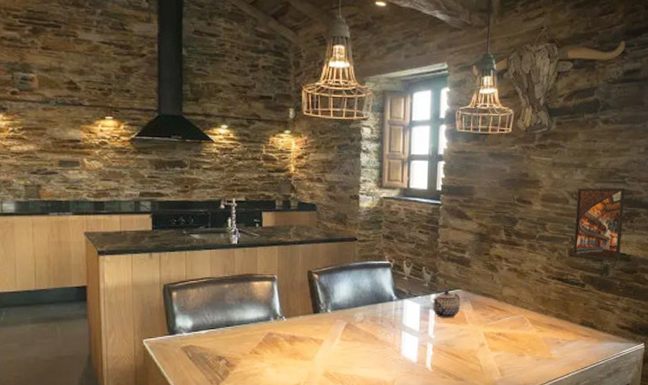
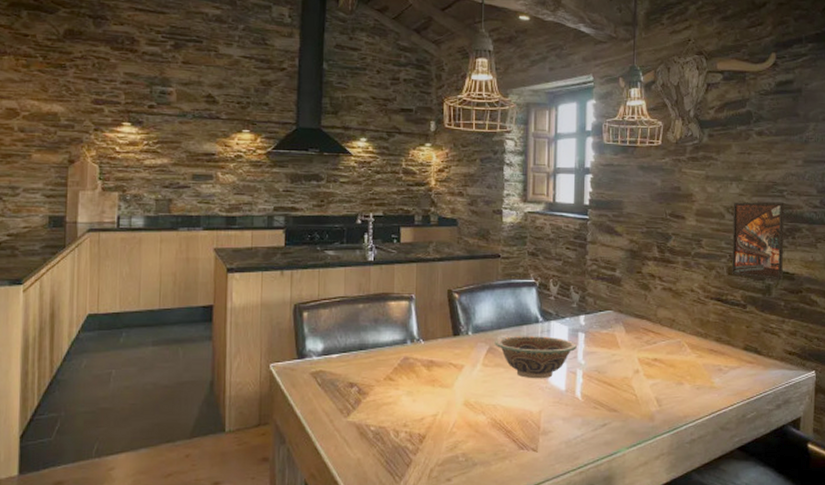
decorative bowl: none [352,313,428,352] -> present [495,336,577,379]
teapot: present [432,290,461,318] -> none [581,311,612,341]

